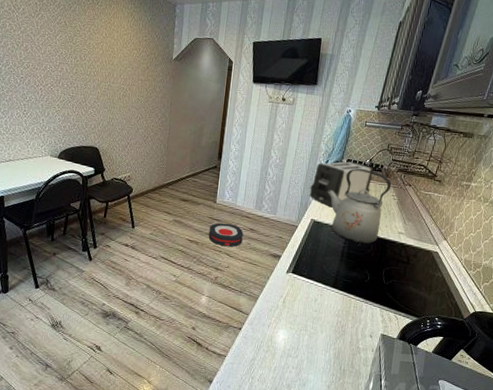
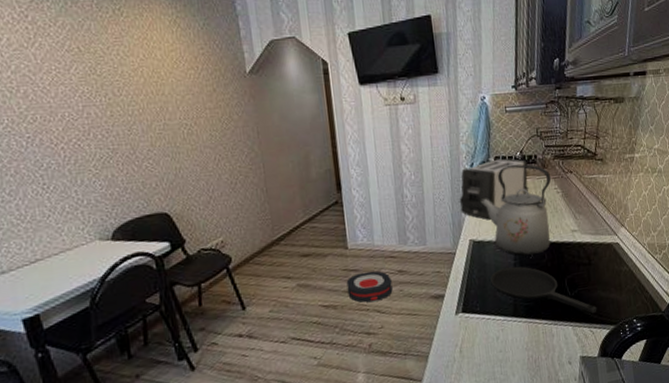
frying pan: none [320,247,406,303] -> present [490,266,597,313]

